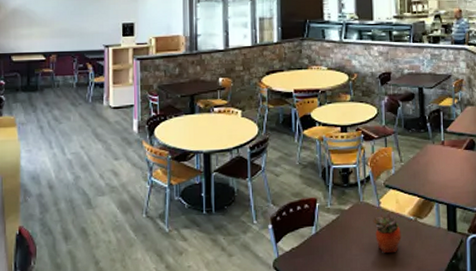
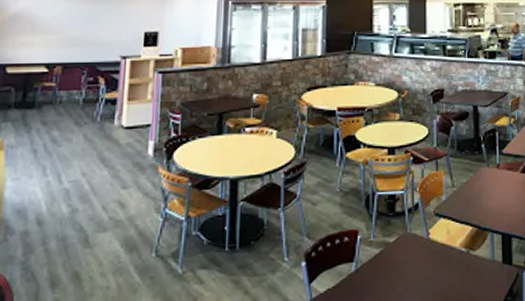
succulent planter: present [373,213,401,254] -> none [420,245,452,292]

